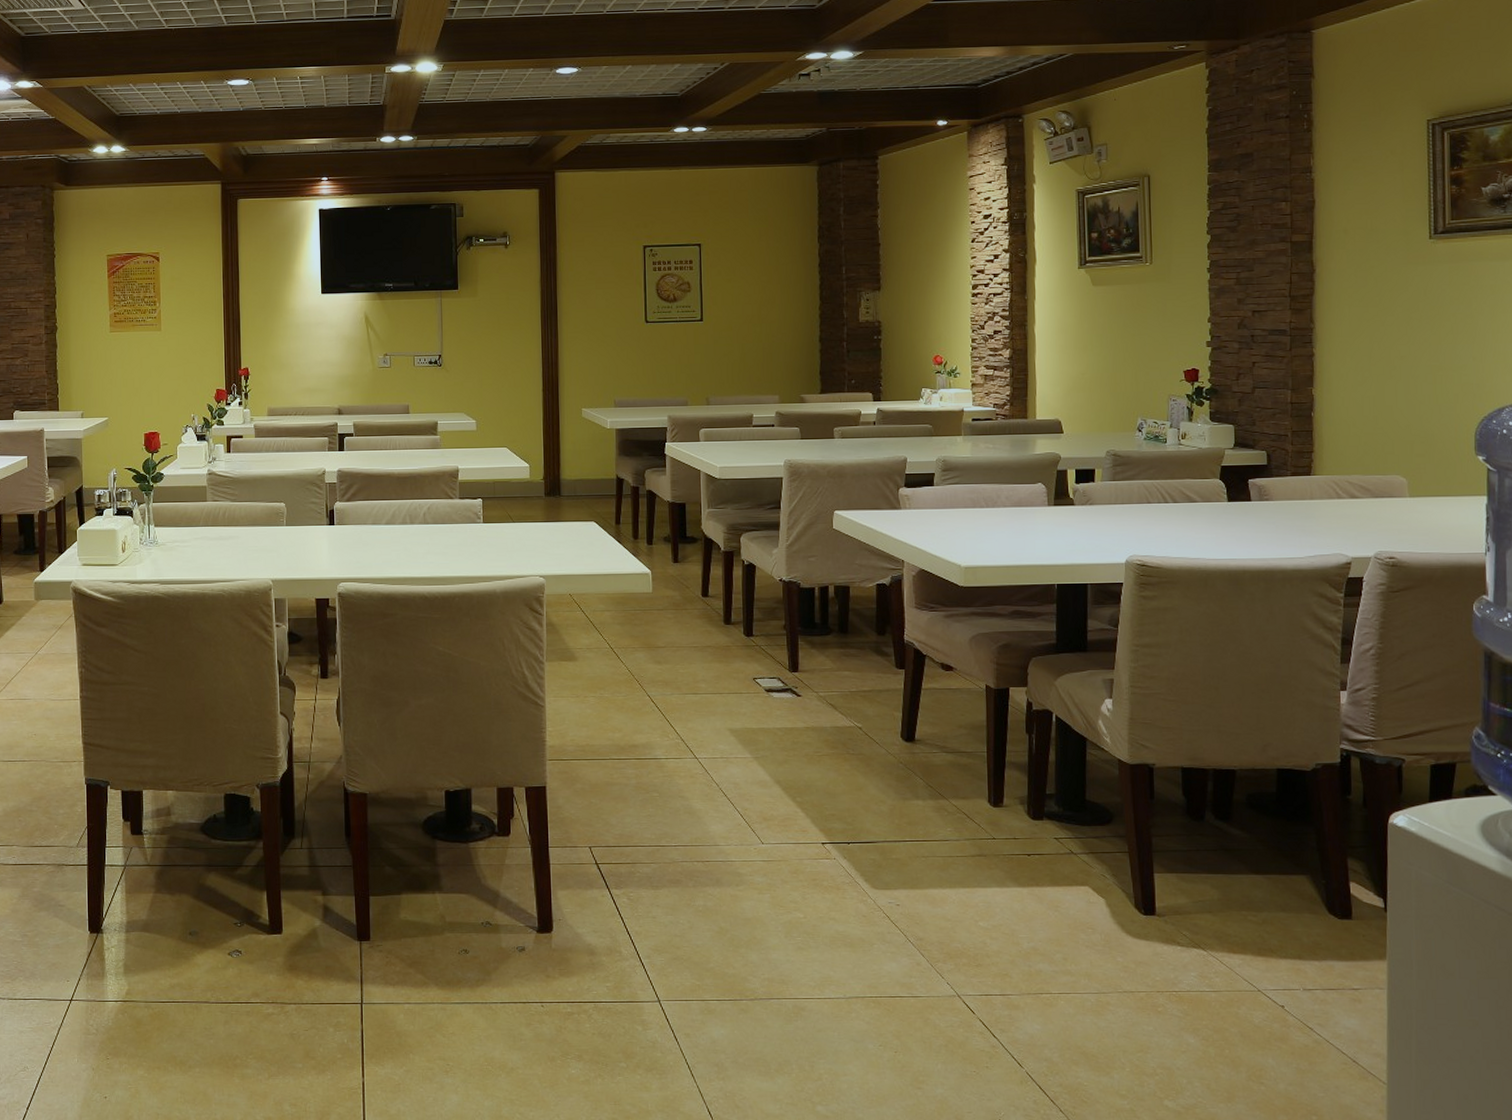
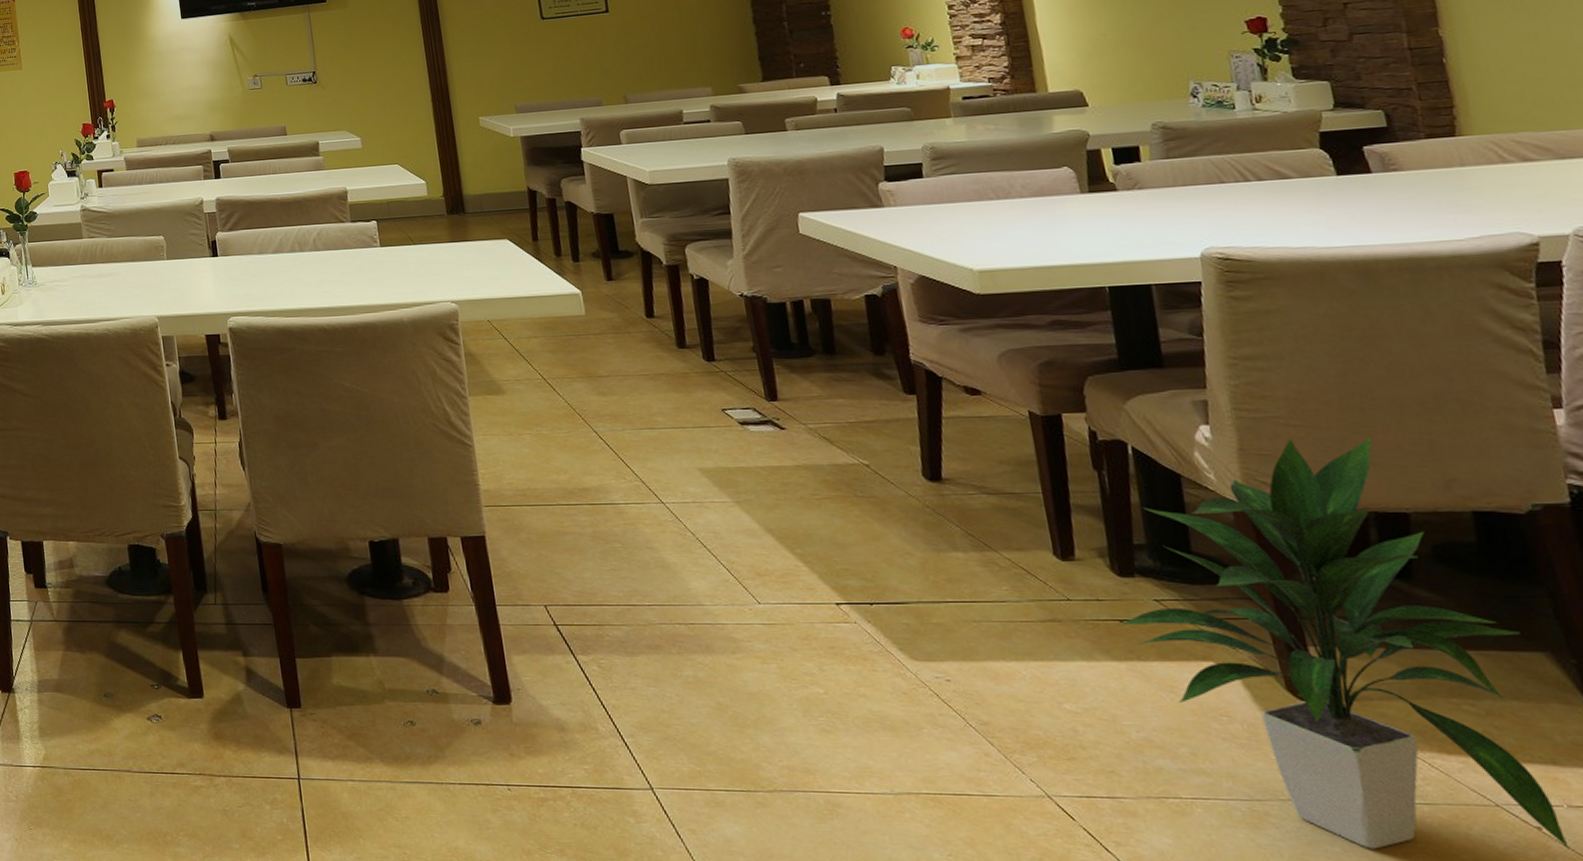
indoor plant: none [1025,710,1299,1027] -> present [1116,437,1570,850]

